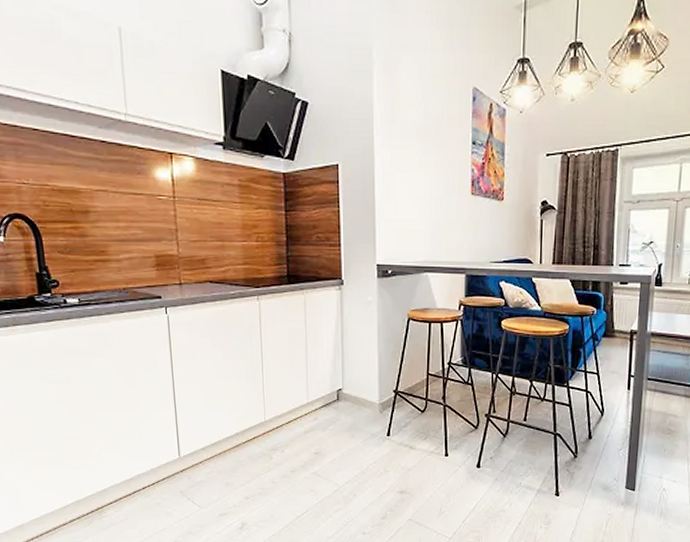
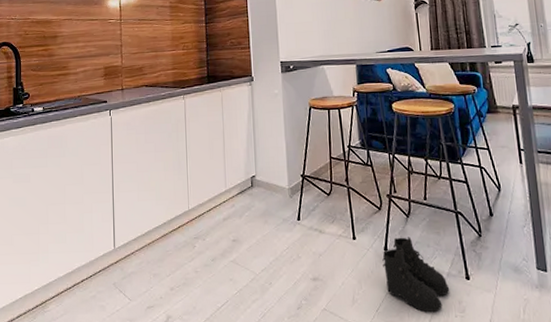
boots: none [474,455,538,524] -> present [382,237,450,313]

